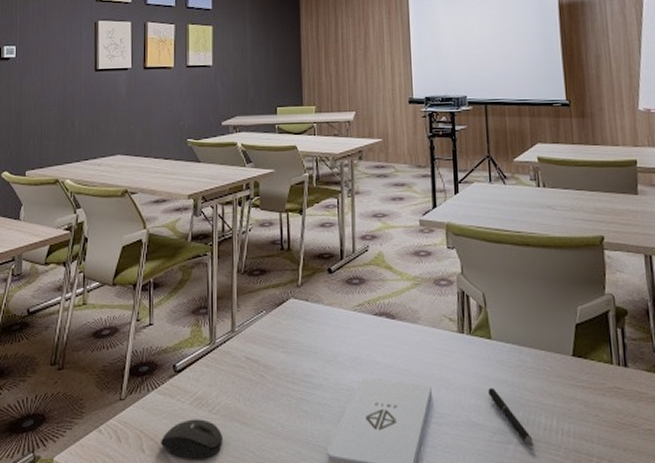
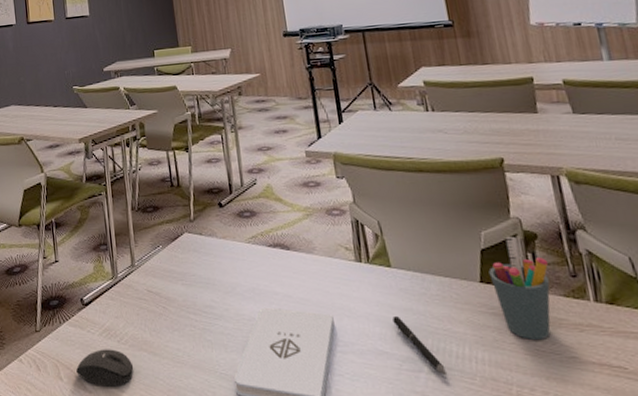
pen holder: none [581,311,636,412] -> present [488,236,551,339]

